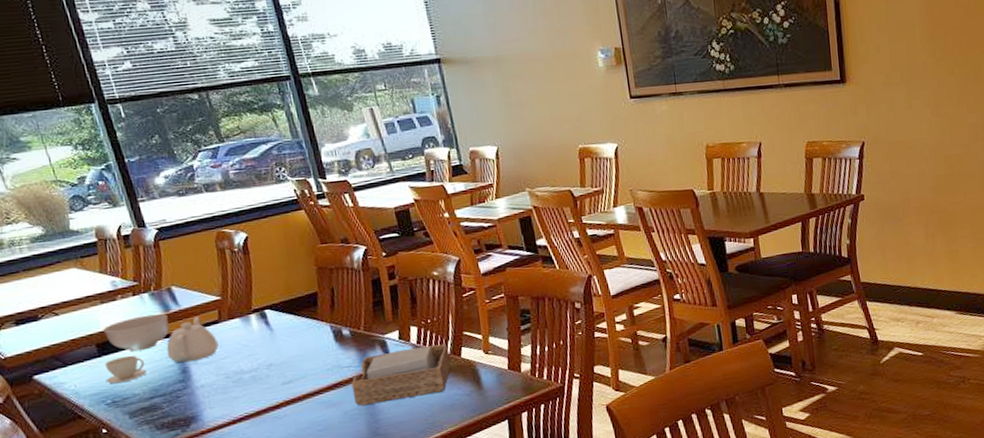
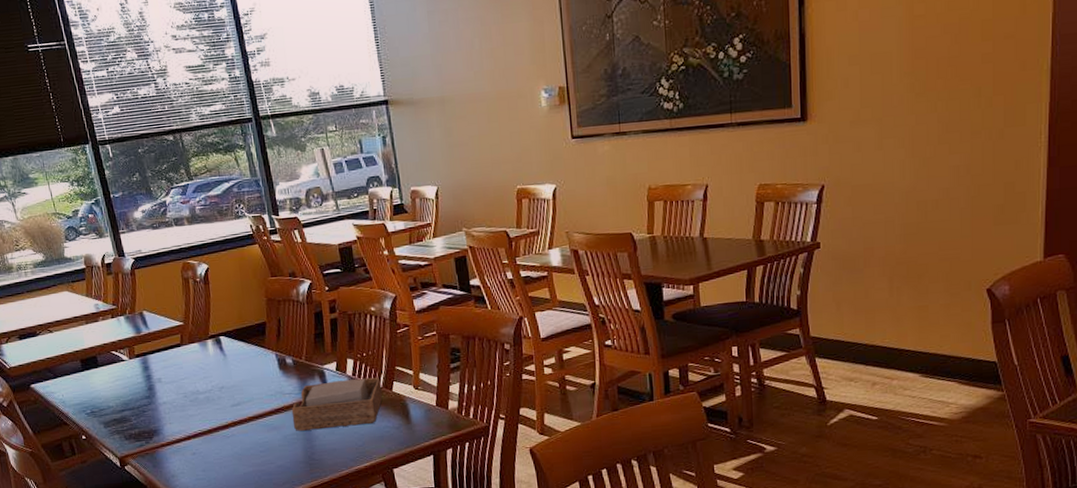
bowl: present [103,313,170,352] -> none [86,335,140,369]
teacup: present [105,355,147,384] -> none [86,371,120,396]
teapot: present [166,316,219,364] -> none [136,339,180,381]

